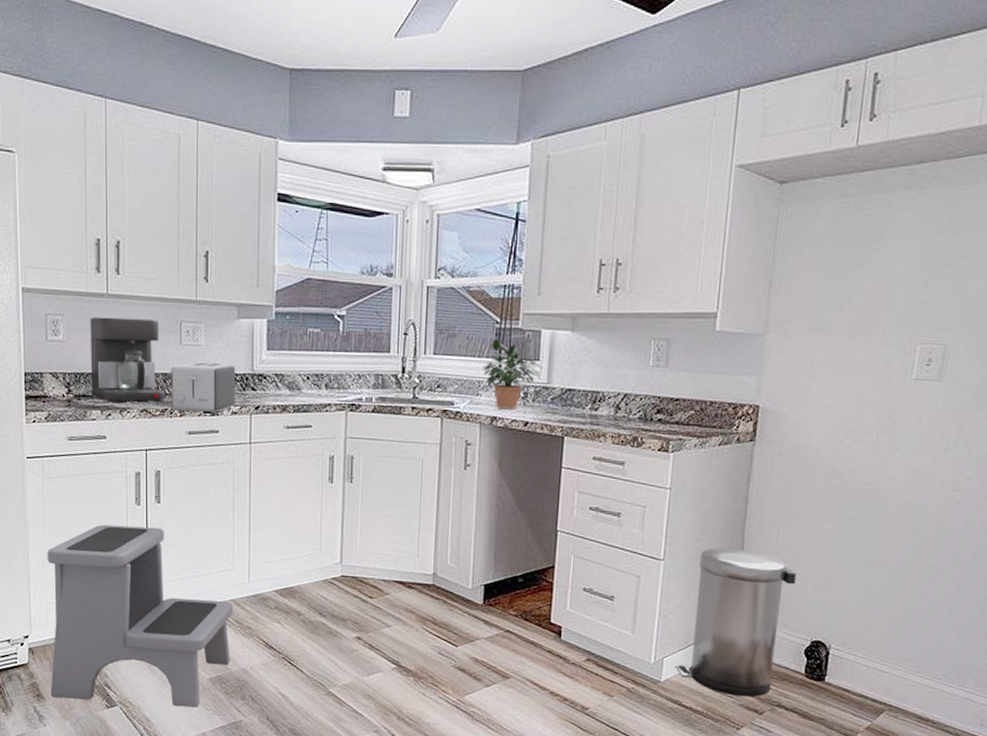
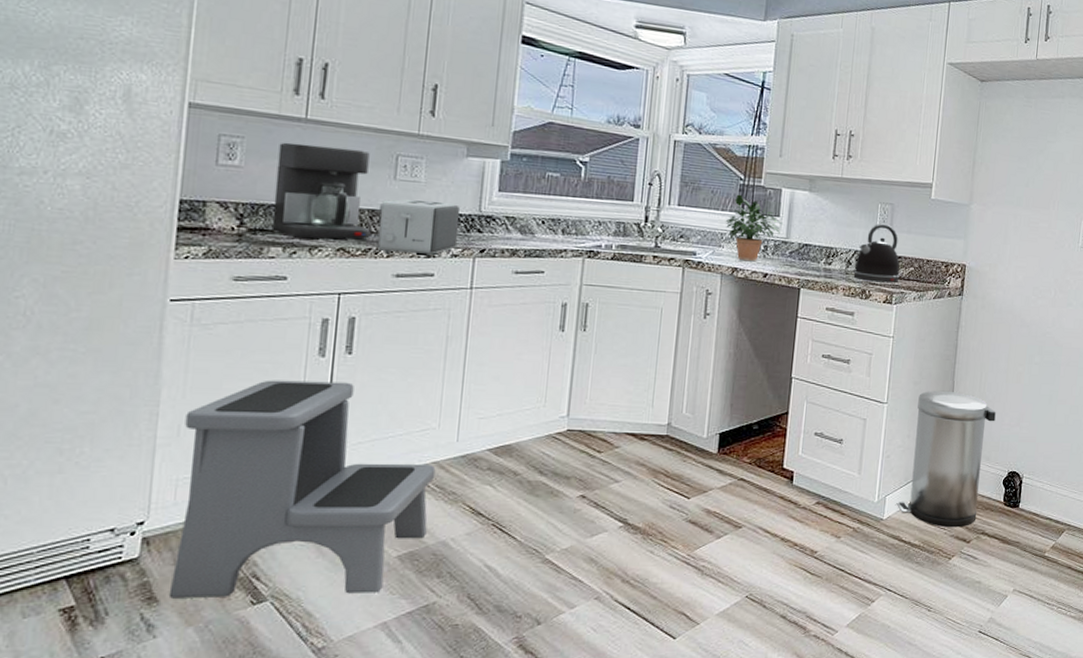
kettle: none [623,361,678,429] -> present [853,223,900,283]

